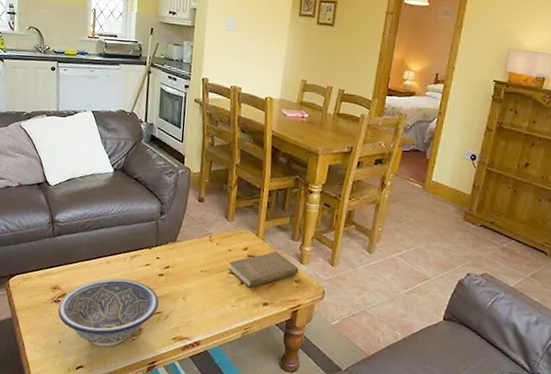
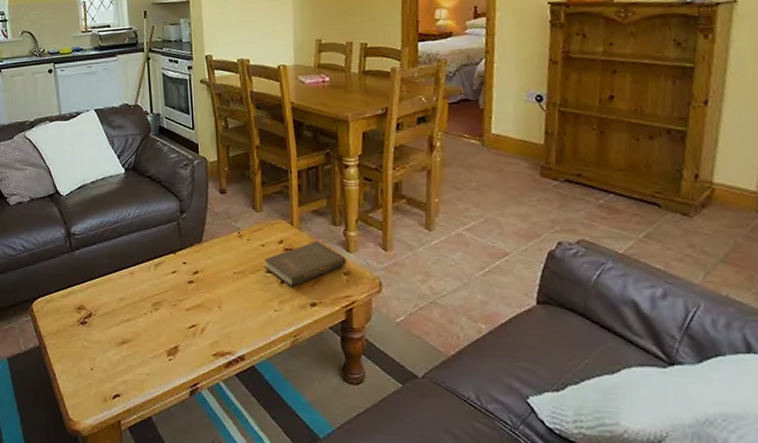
decorative bowl: present [57,278,159,347] -> none [85,291,192,371]

